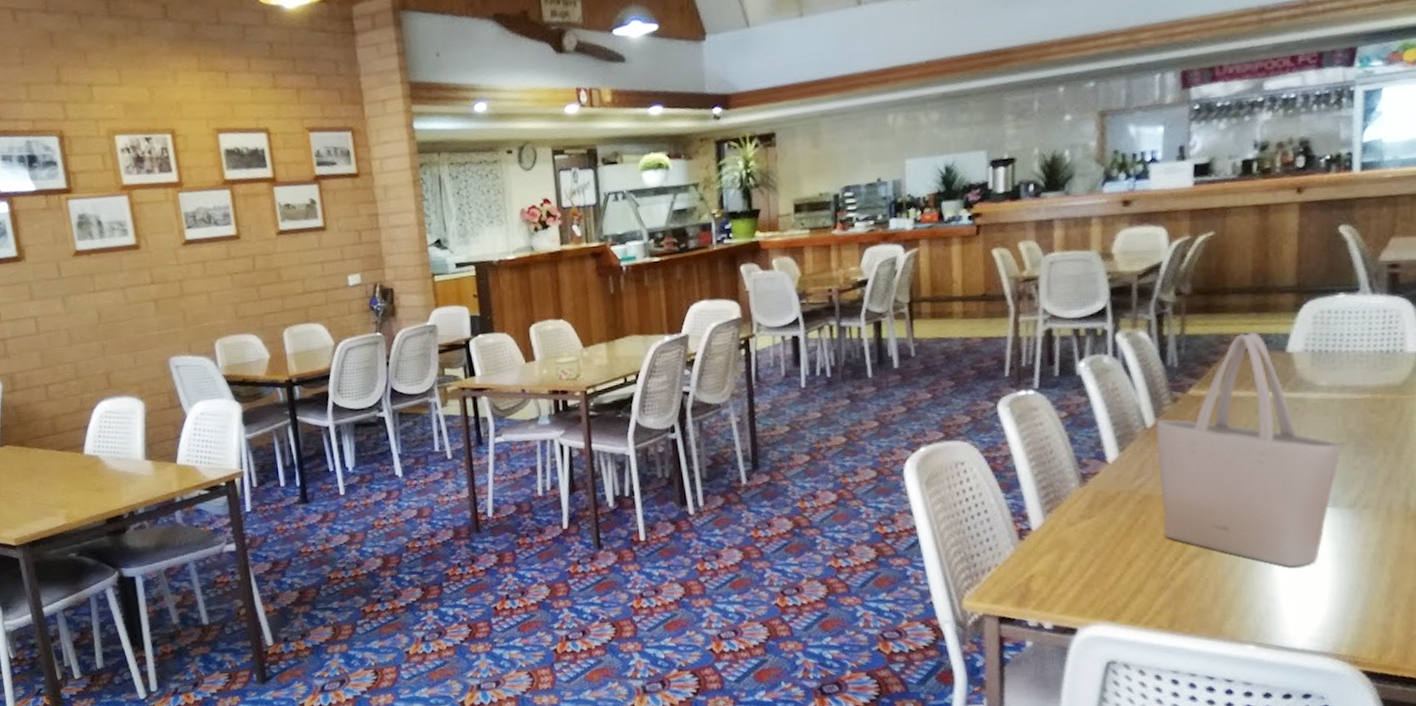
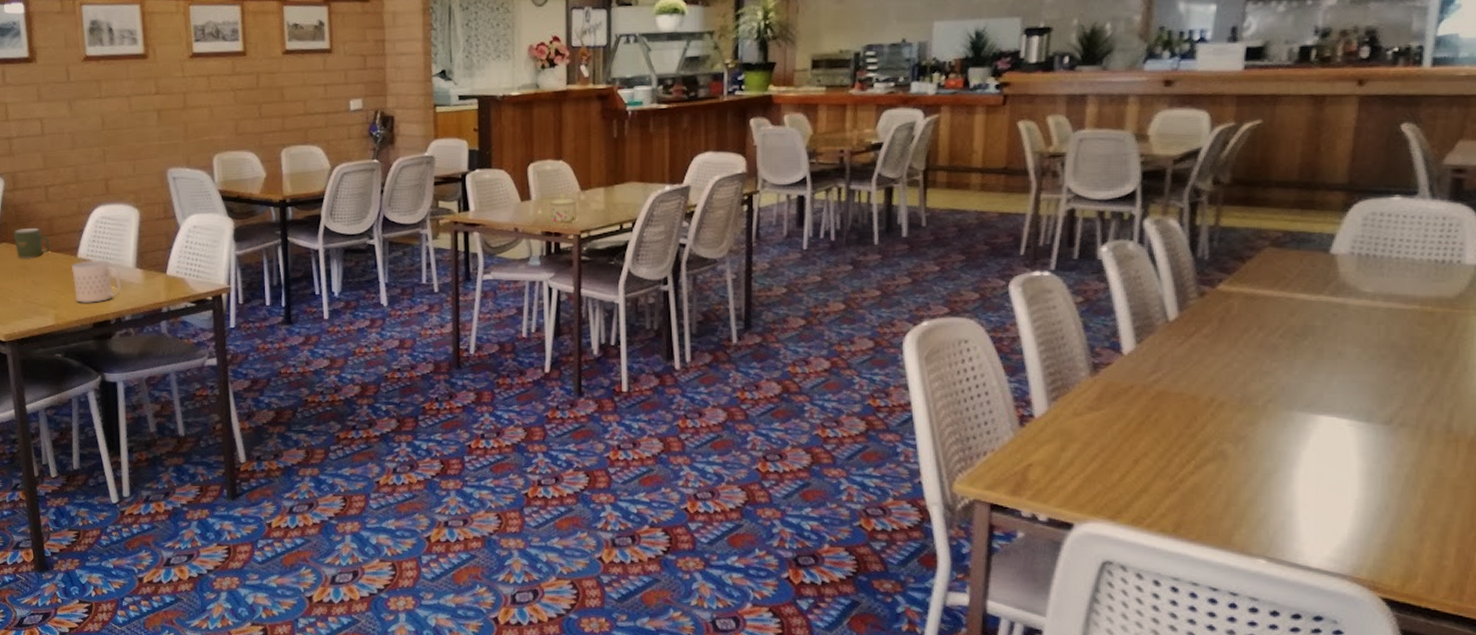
mug: none [15,427,55,462] -> present [13,227,50,260]
mug: none [78,454,132,501] -> present [71,259,121,304]
shopping bag: present [1156,332,1351,568] -> none [1176,230,1392,482]

